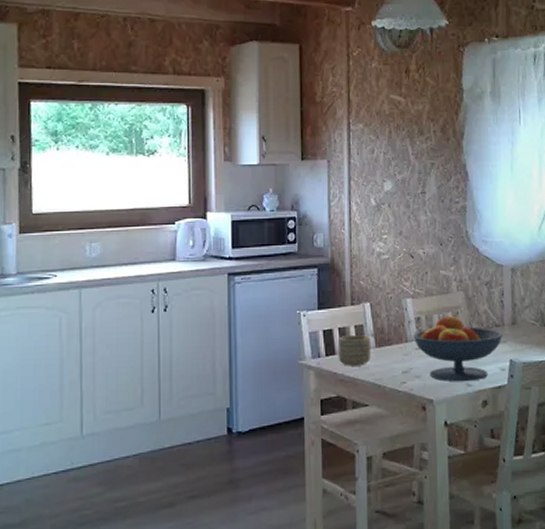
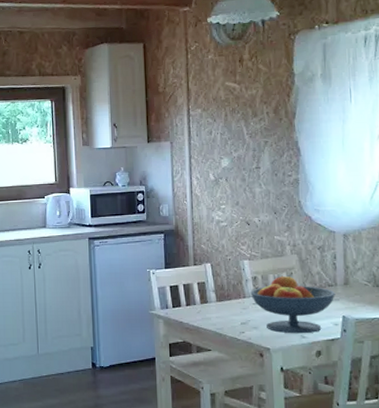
mug: present [337,335,370,366] -> none [182,291,212,317]

